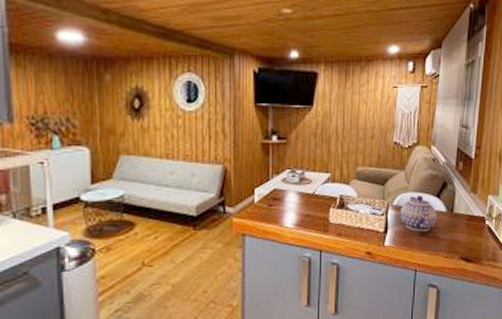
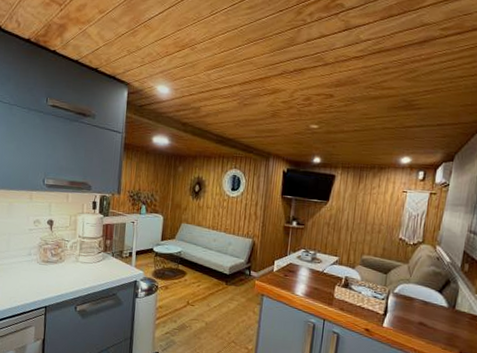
teapot: present [399,195,437,232] -> none [400,287,438,322]

